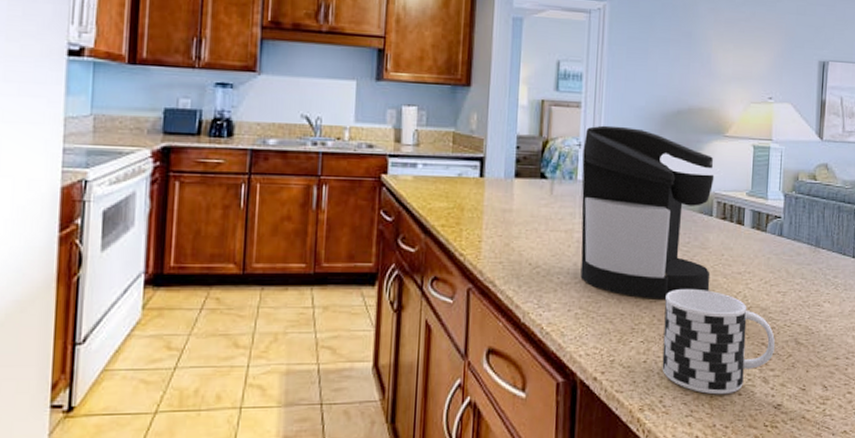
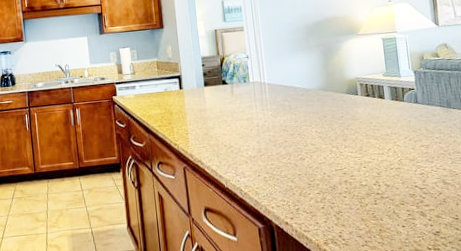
coffee maker: present [580,125,723,300] -> none [250,39,365,162]
cup: present [662,288,776,395] -> none [331,150,427,228]

